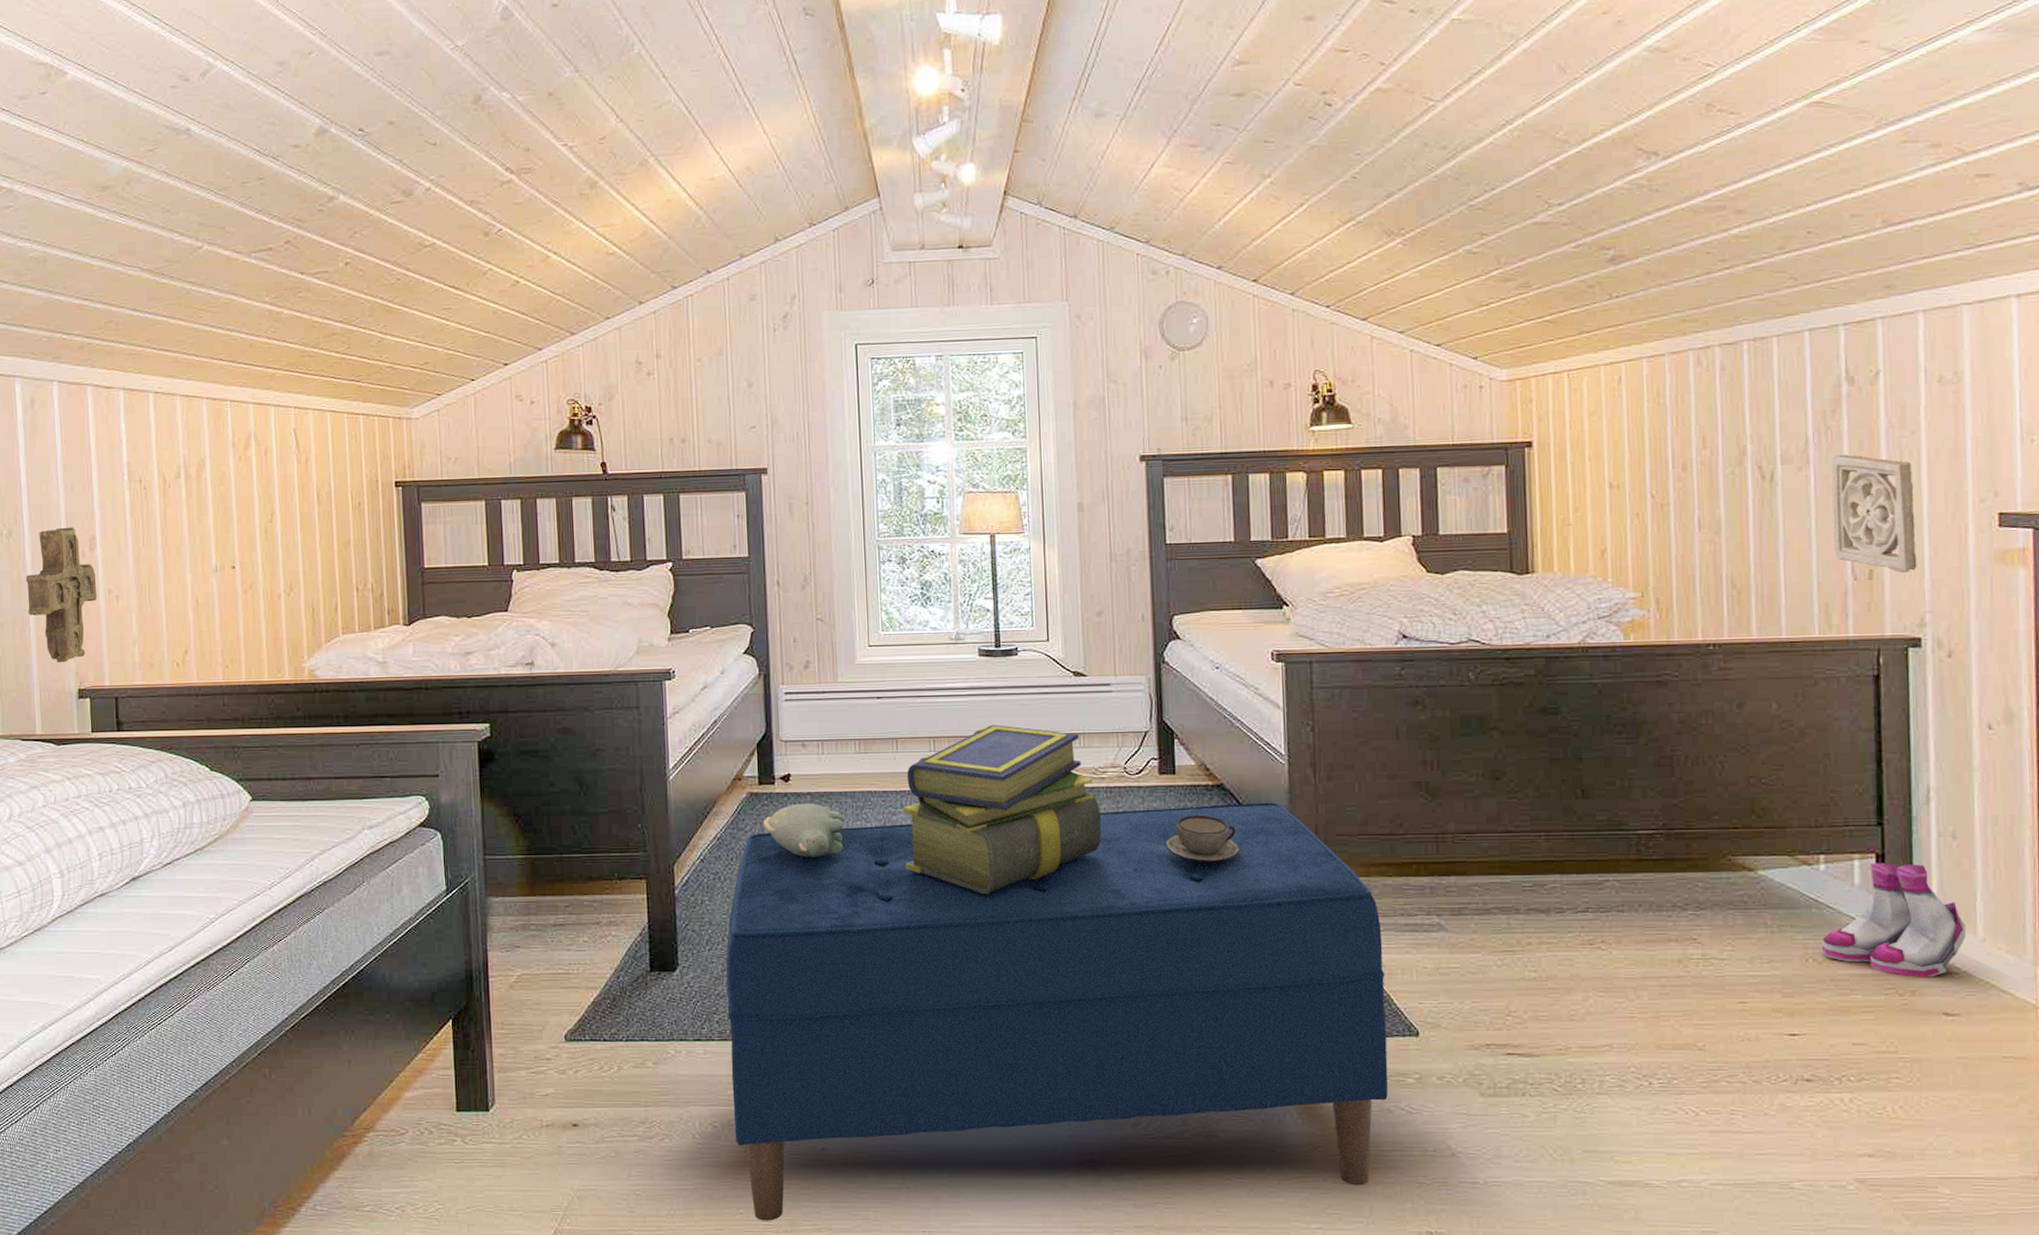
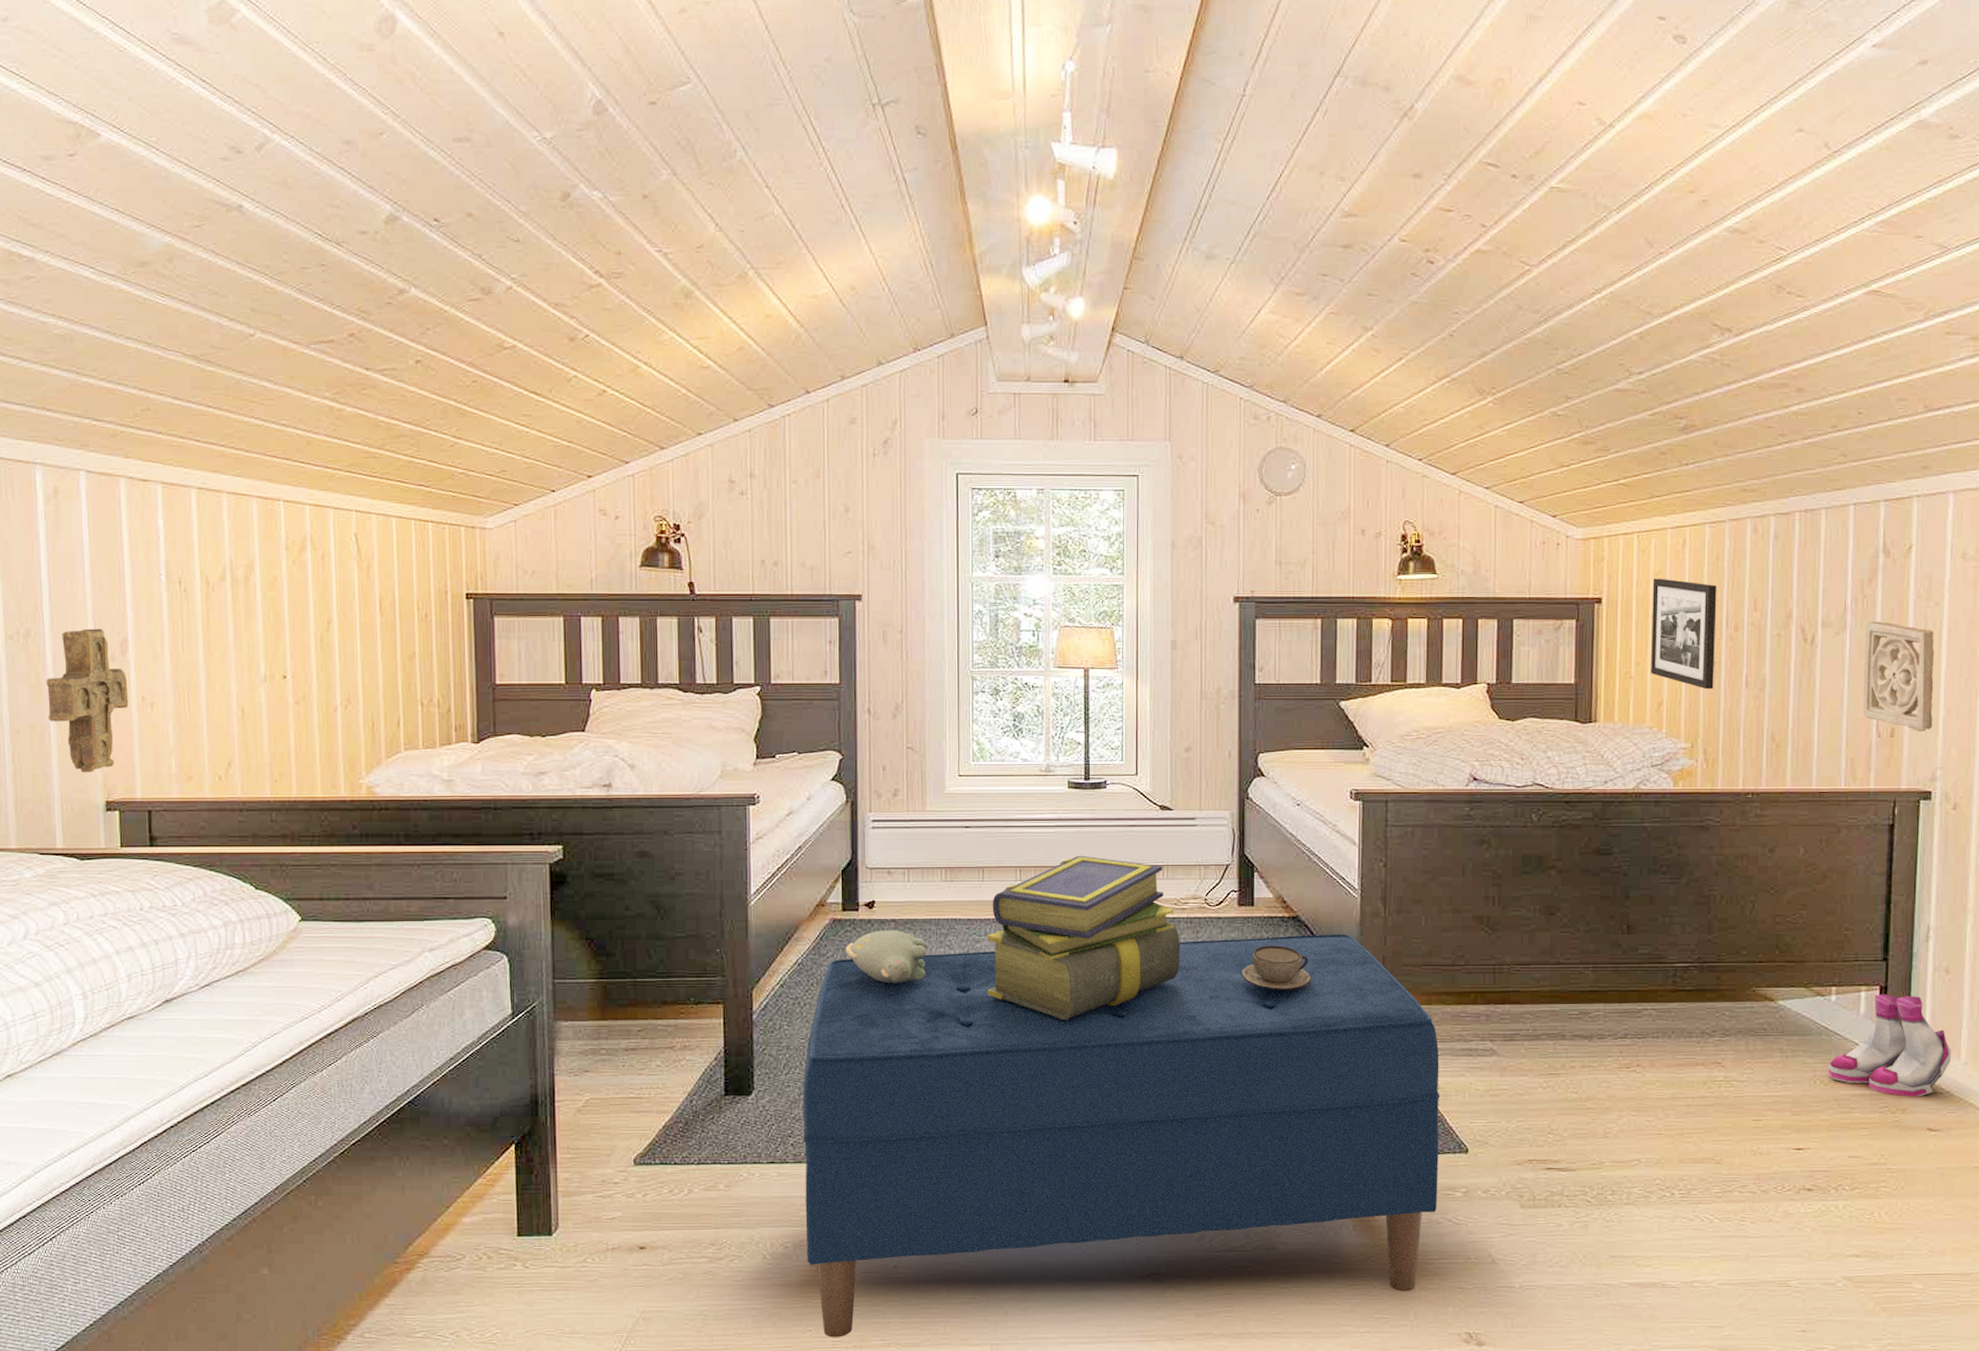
picture frame: none [1587,418,1663,535] -> present [1650,578,1717,690]

